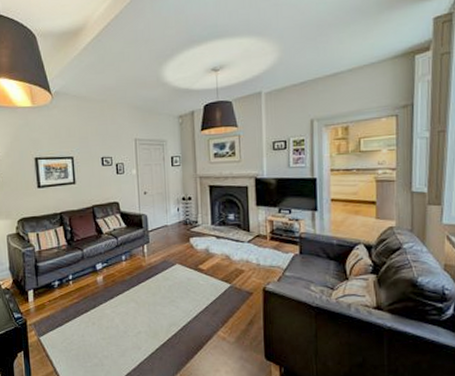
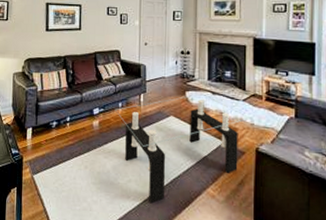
coffee table: none [118,240,256,352] -> present [114,94,250,204]

